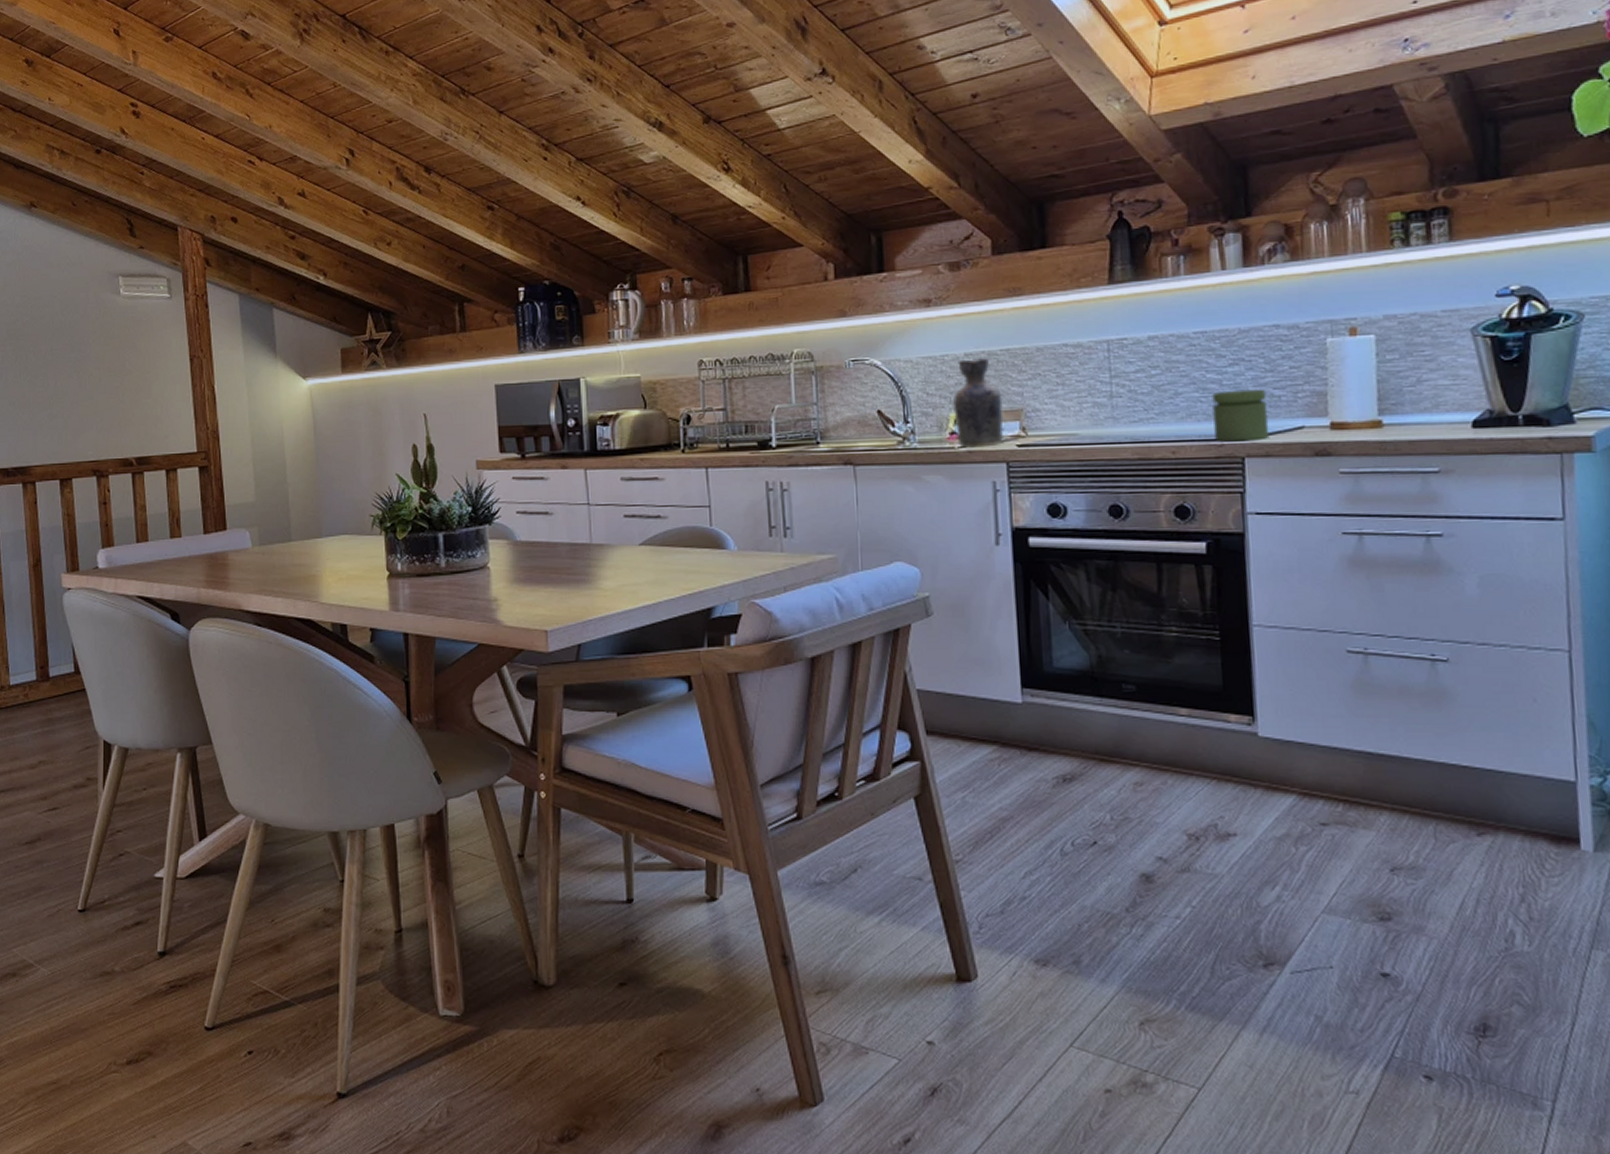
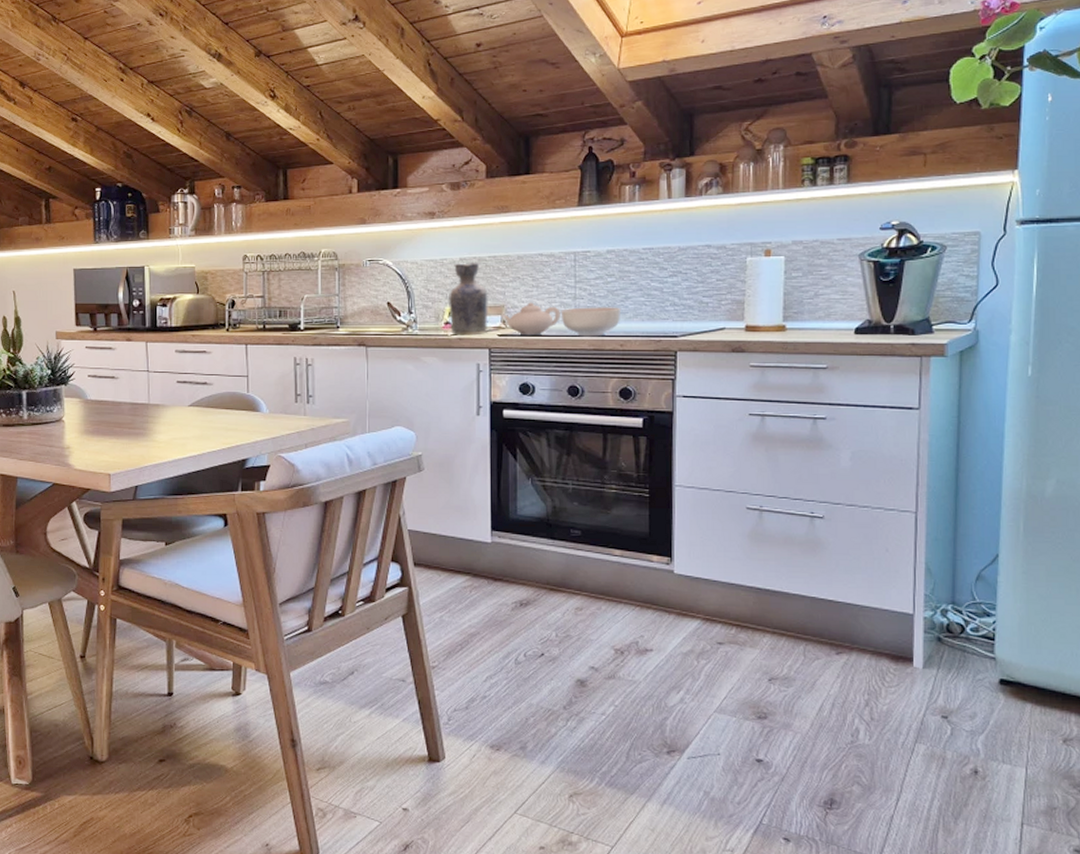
teapot: none [1024,403,1095,445] -> present [504,302,561,336]
bowl: none [1094,405,1171,444] -> present [560,307,622,337]
jar: present [1212,389,1270,443] -> none [654,296,698,339]

